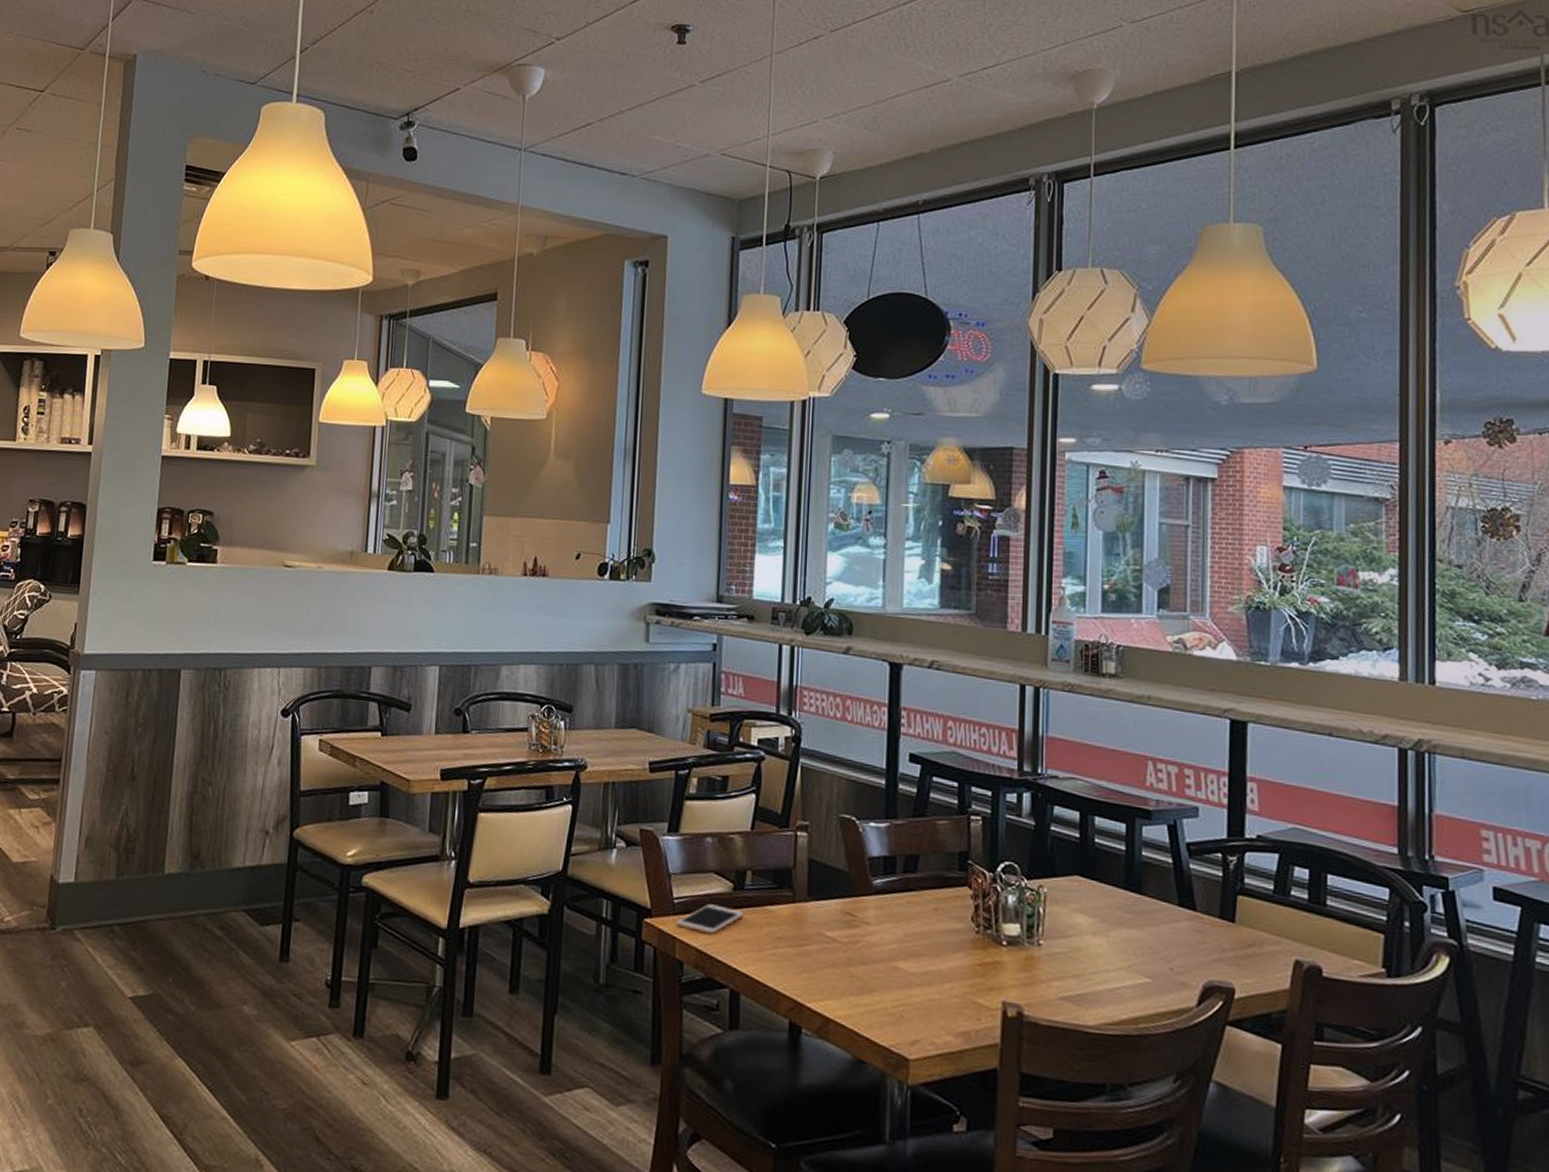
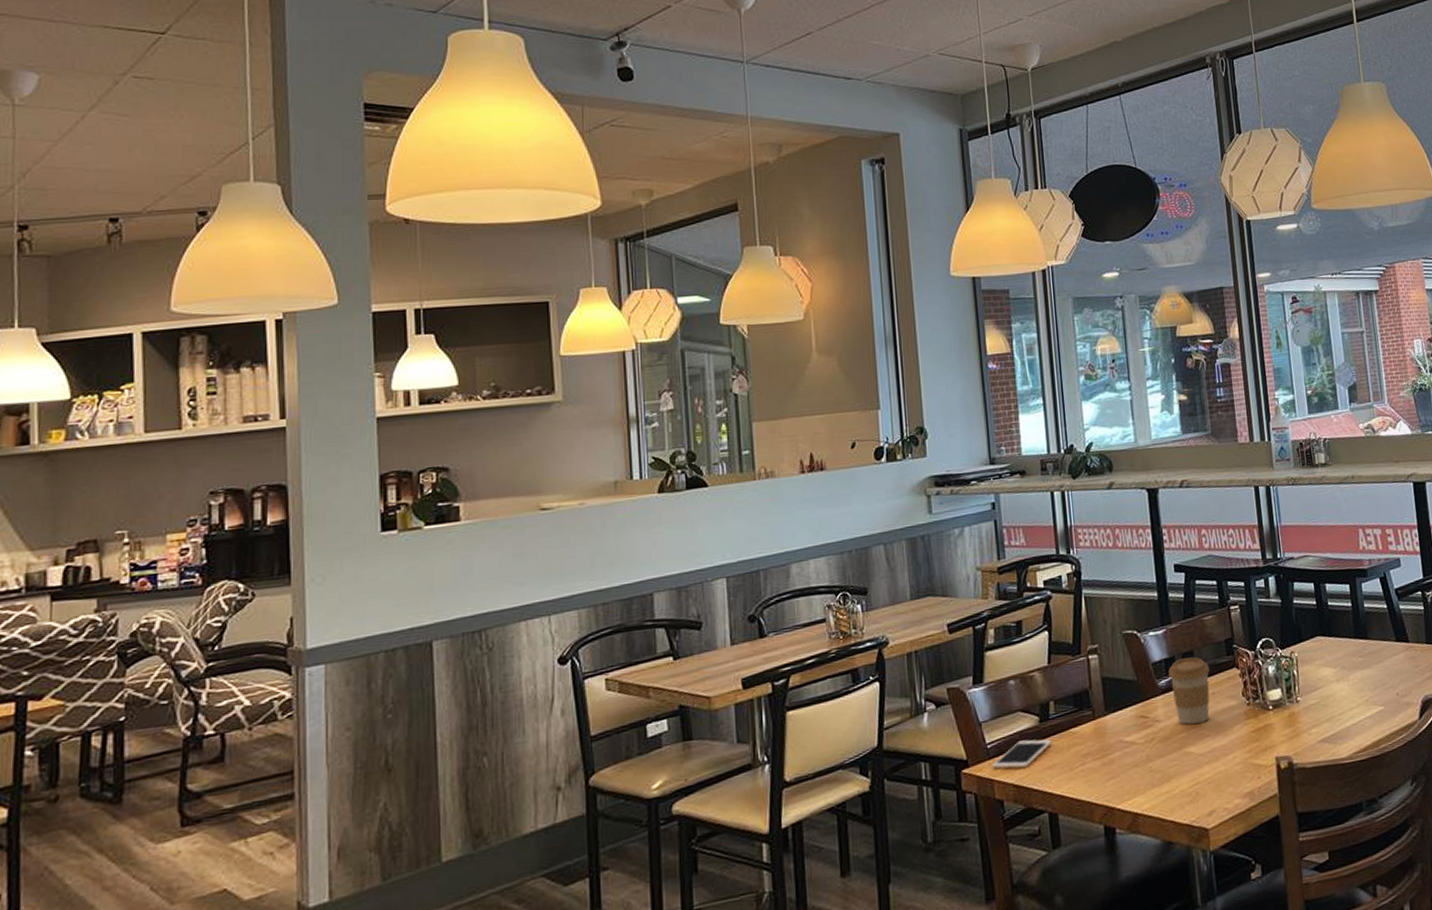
coffee cup: none [886,860,935,939] -> present [1168,657,1210,725]

